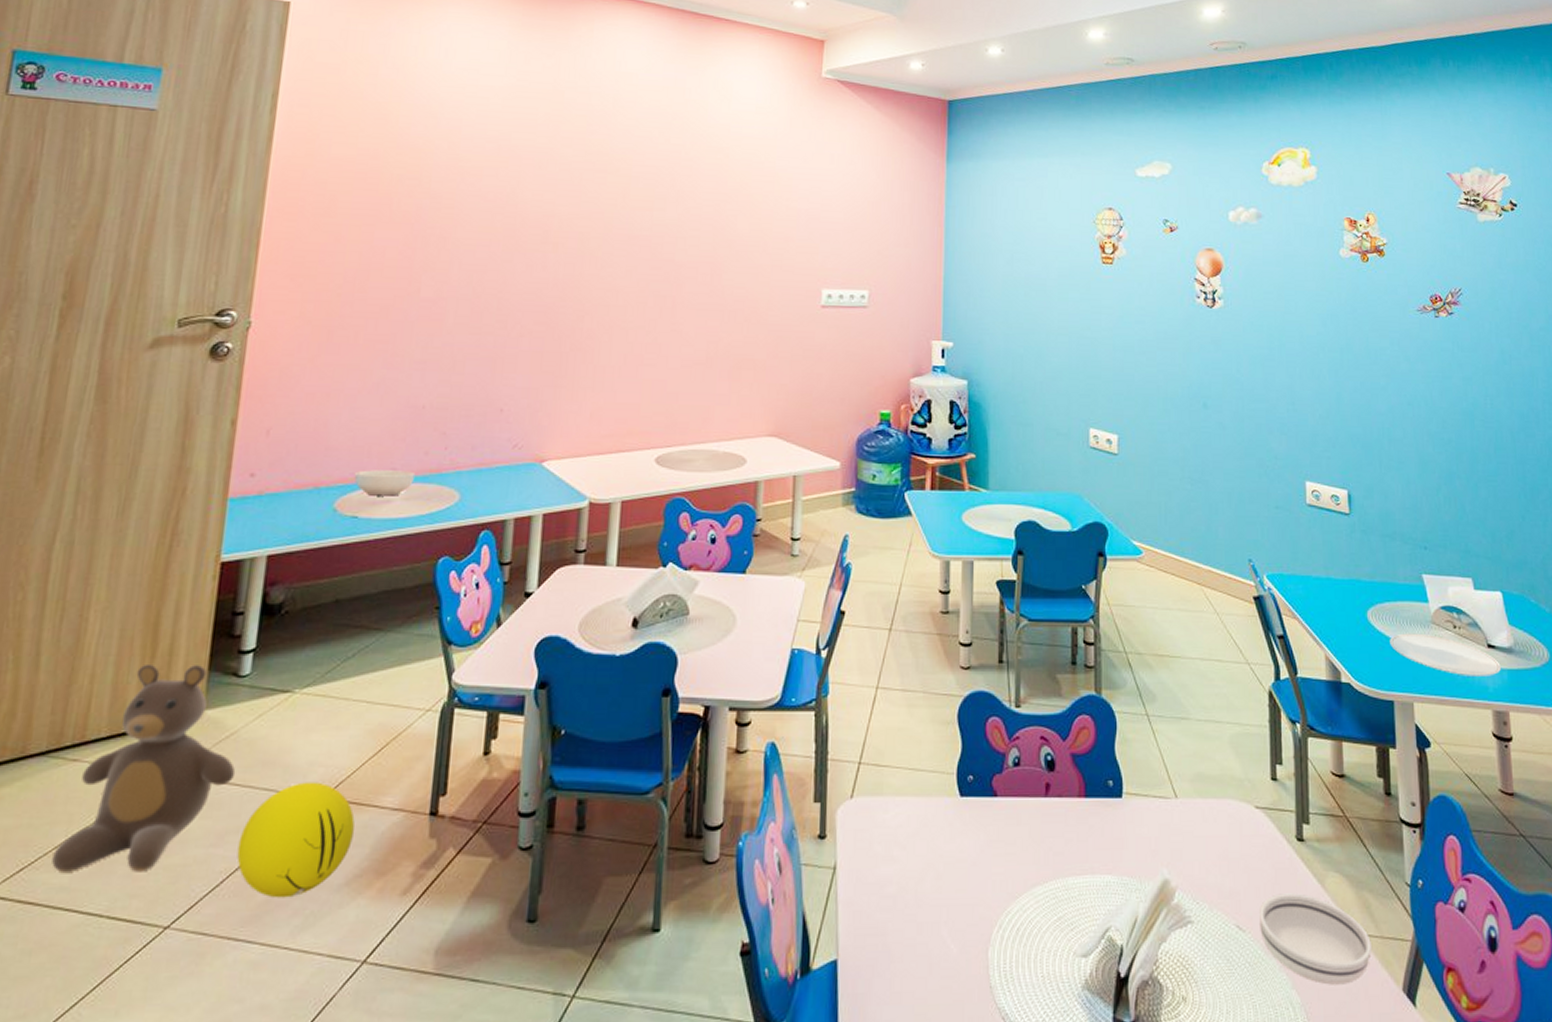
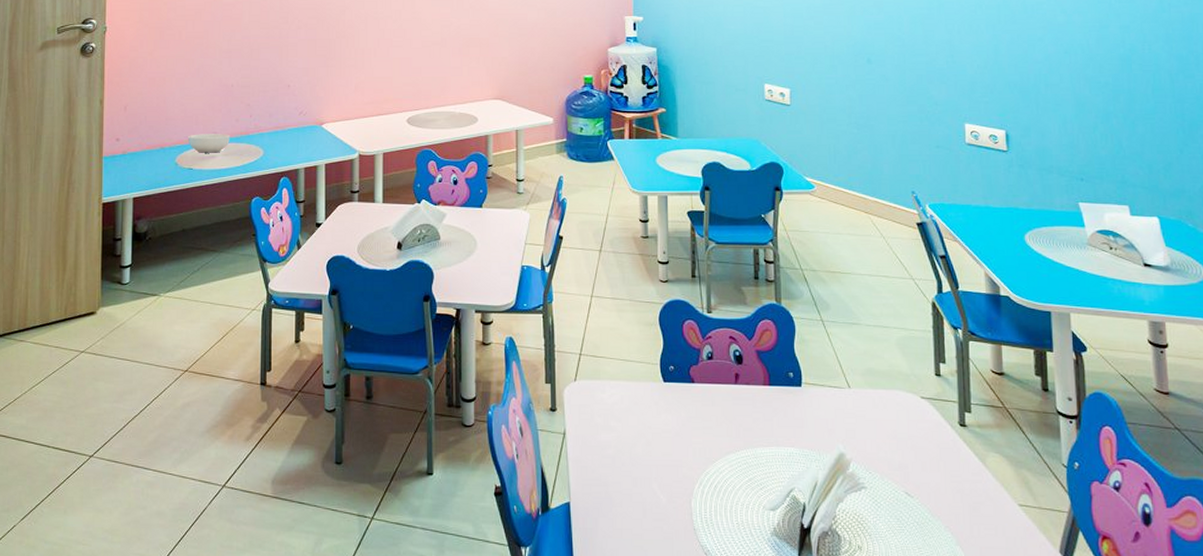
teddy bear: present [52,663,236,872] -> none [14,275,126,418]
toy ball: present [237,782,355,898] -> none [132,359,209,440]
bowl: present [1260,893,1371,985] -> none [926,468,1030,544]
plate: present [1390,633,1501,676] -> none [1047,254,1157,291]

